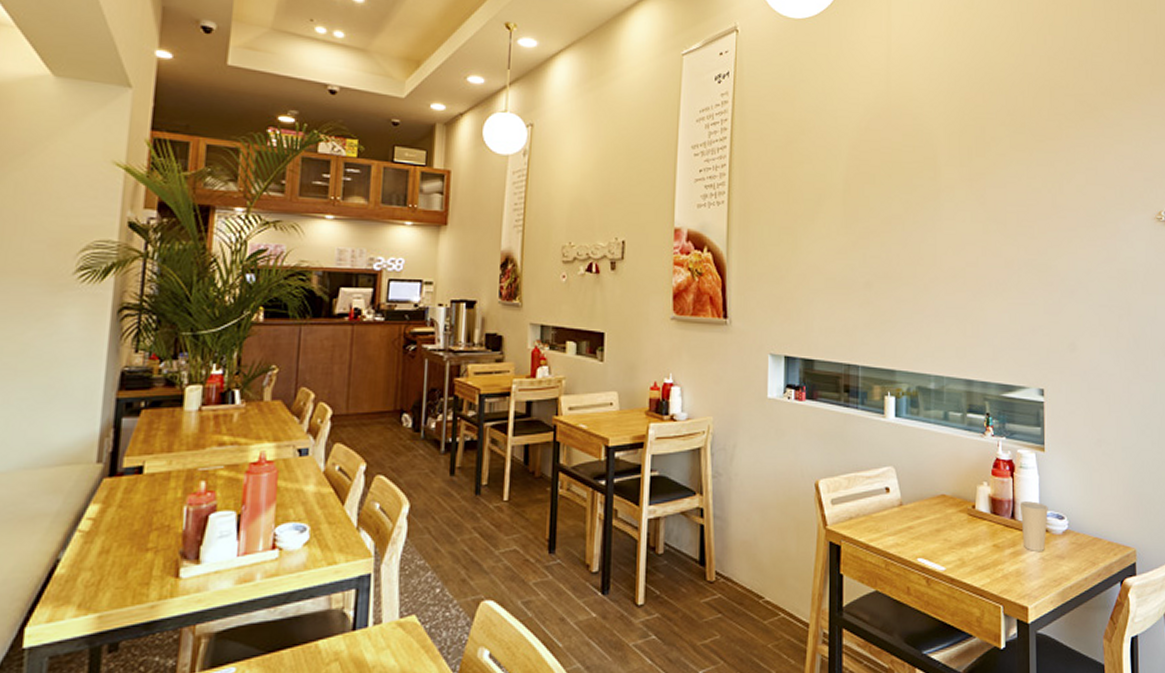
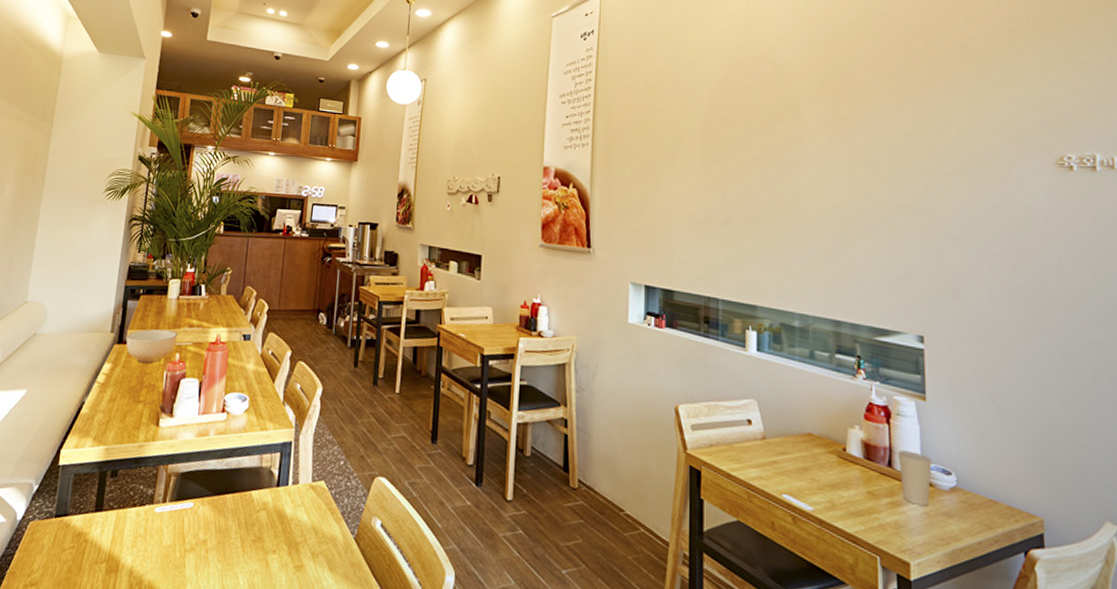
bowl: none [121,453,202,499] -> present [126,329,178,364]

